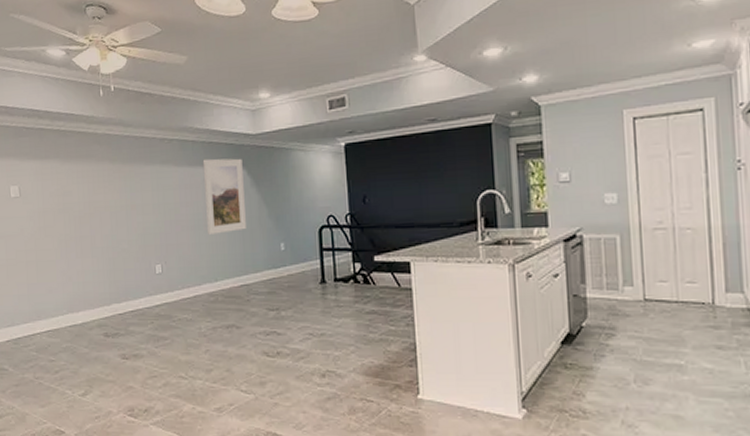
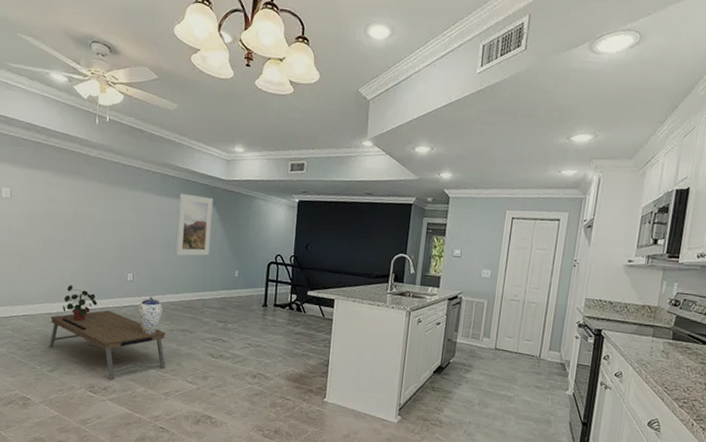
coffee table: none [76,313,213,399] -> present [49,310,166,381]
potted plant: none [88,288,126,331] -> present [63,285,97,322]
decorative urn: none [172,289,201,338] -> present [137,296,163,335]

